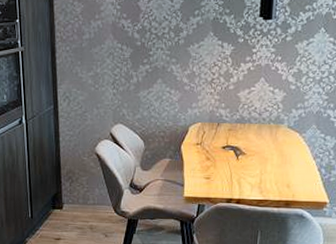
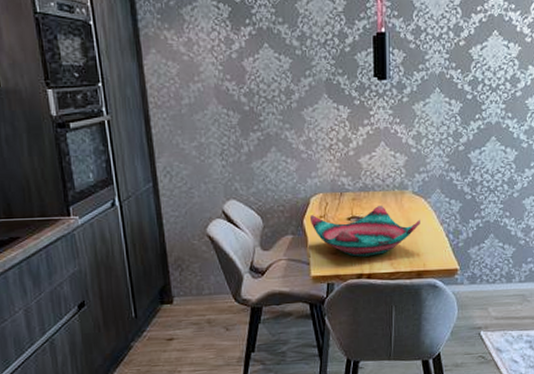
decorative bowl: none [188,137,293,183] -> present [310,206,420,257]

